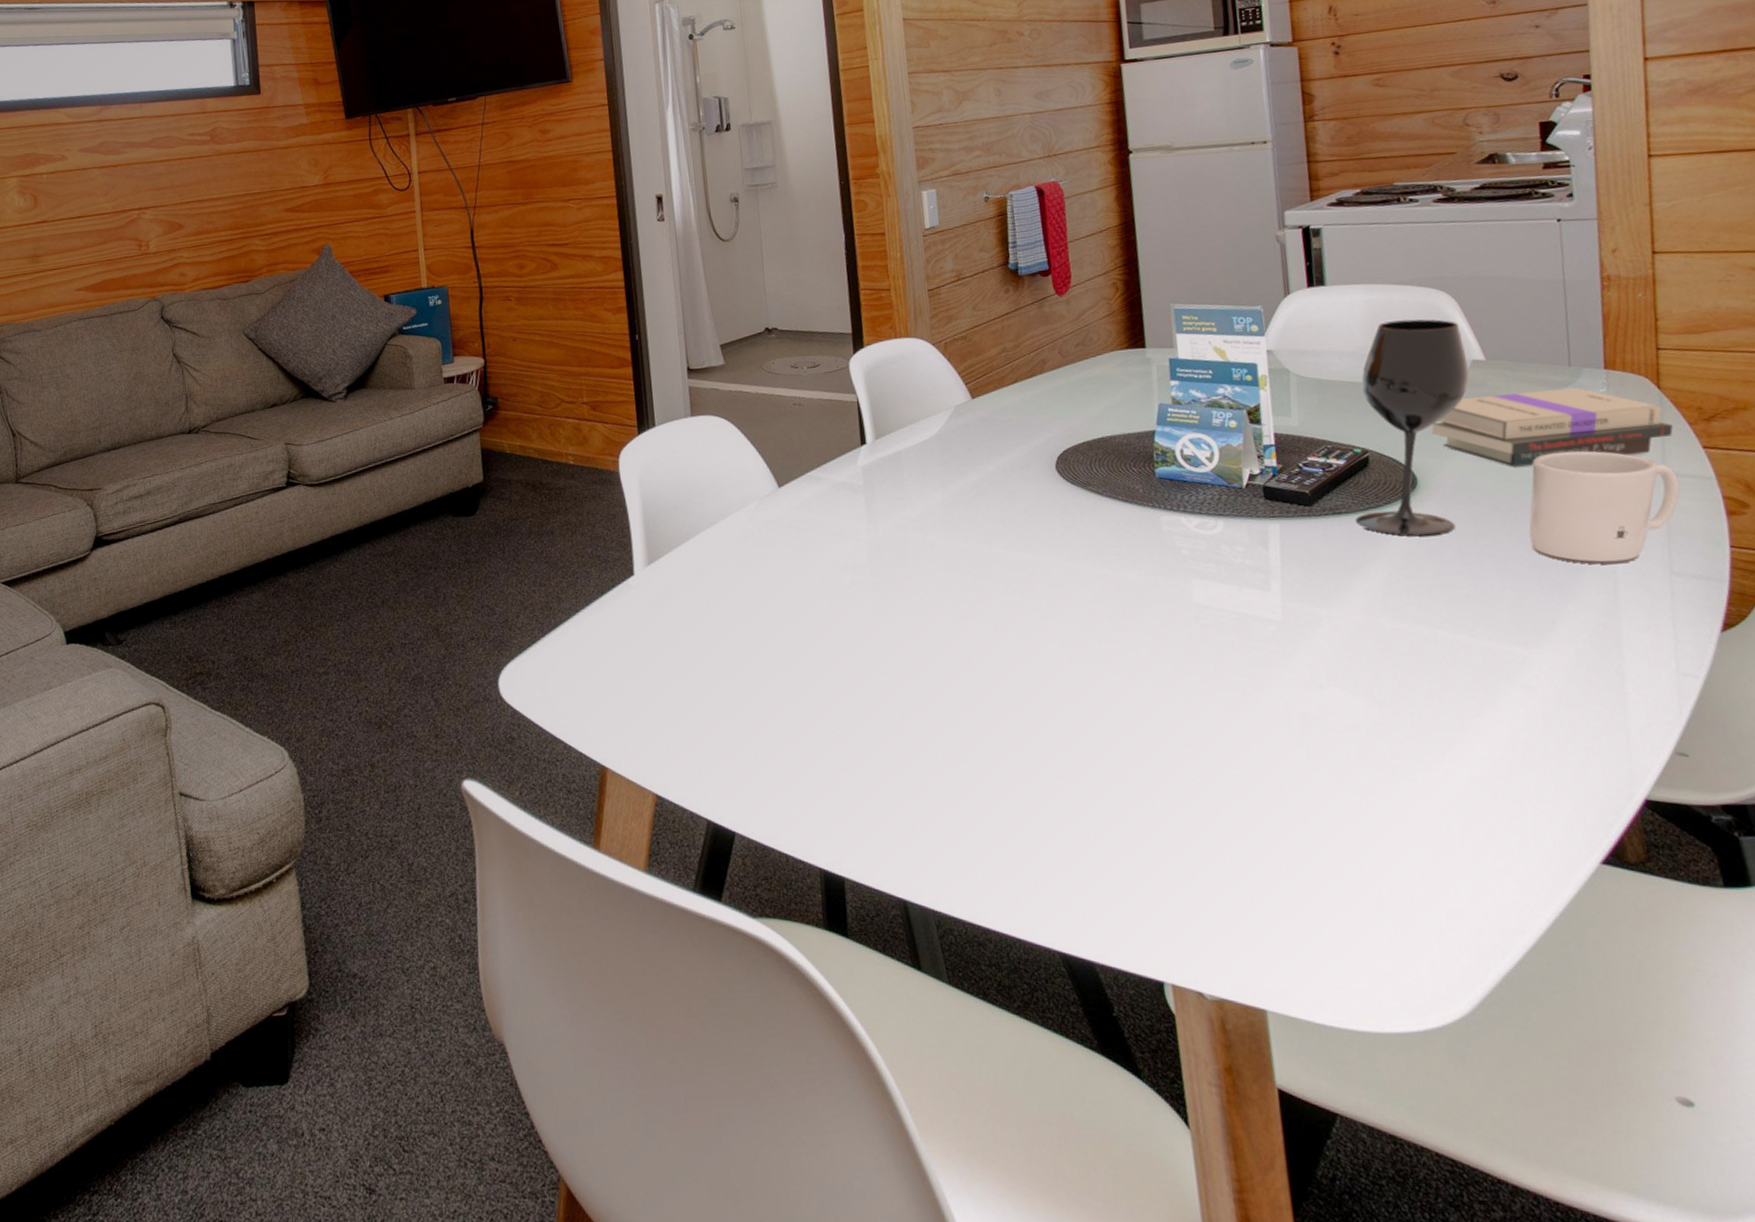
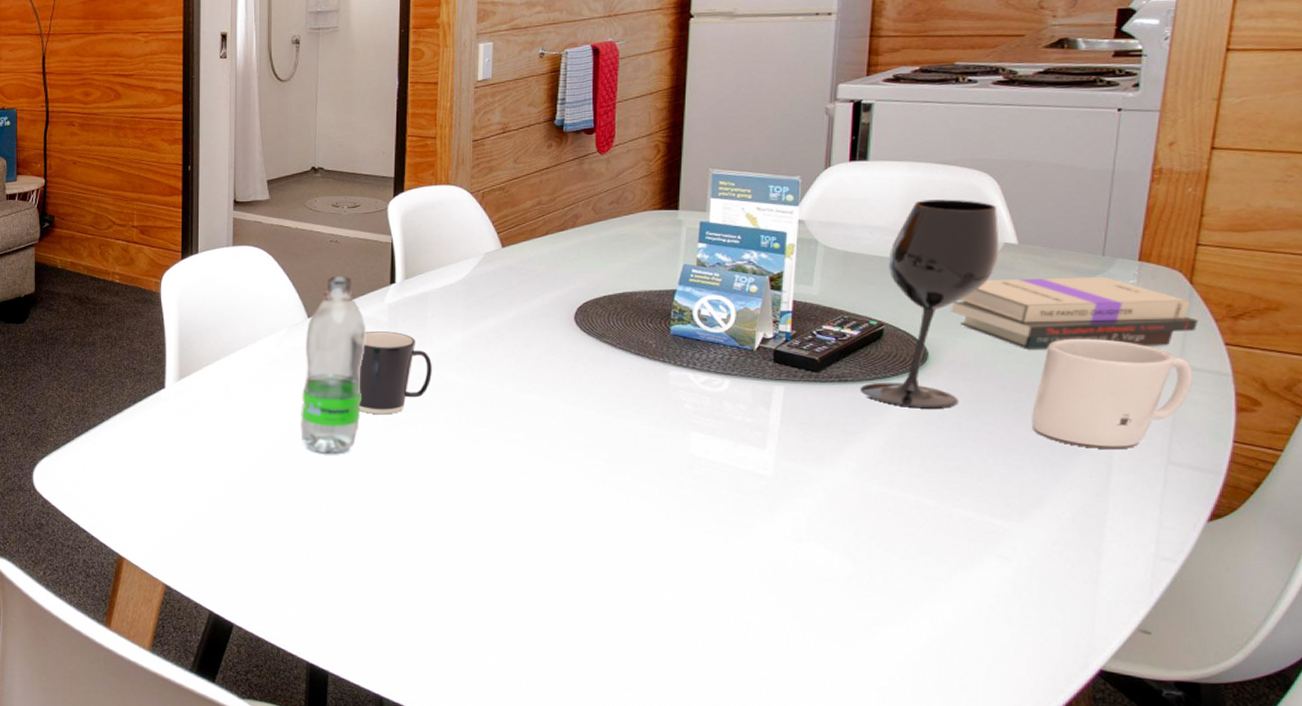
bottle: none [778,440,846,634] -> present [299,276,365,454]
mug: none [839,495,917,586] -> present [359,331,432,415]

